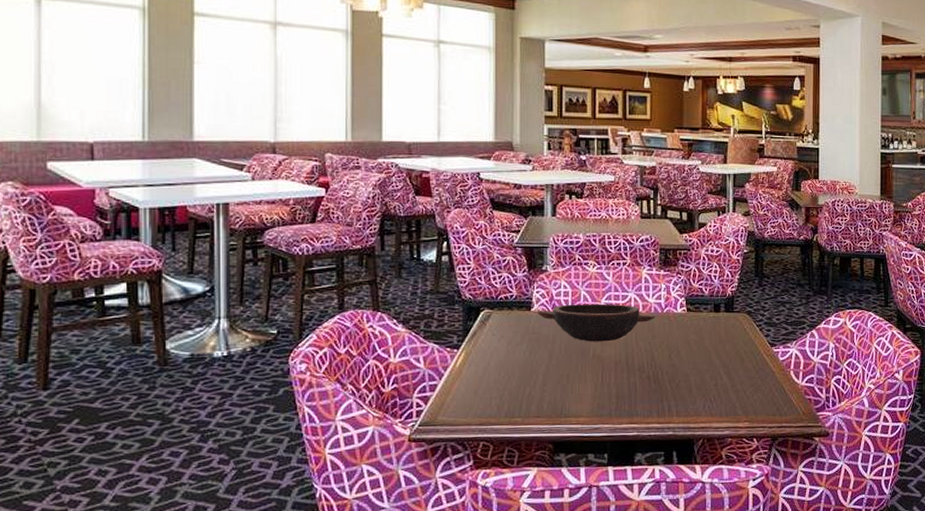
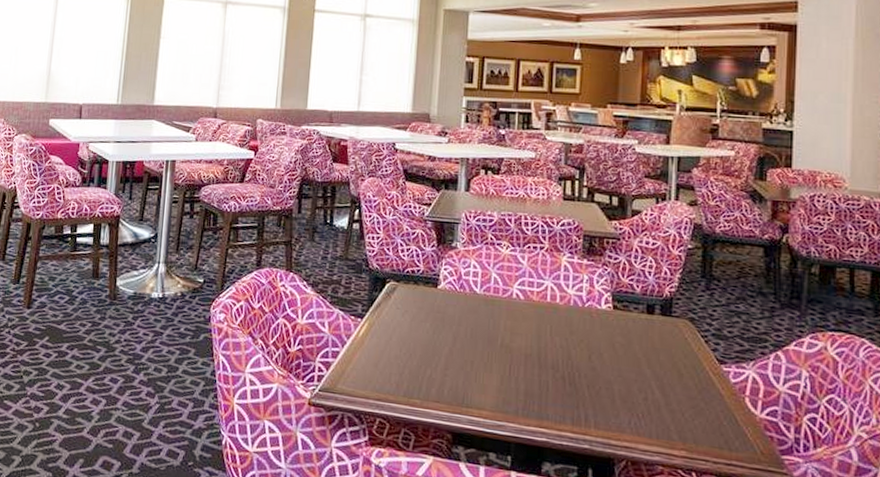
bowl: present [537,303,656,342] -> none [444,285,575,332]

